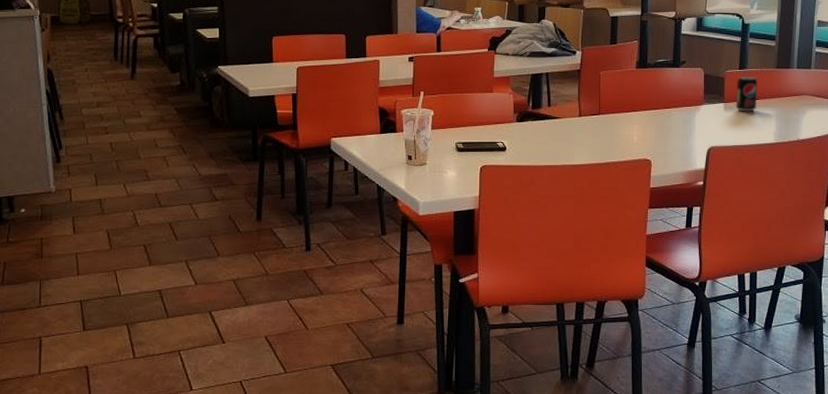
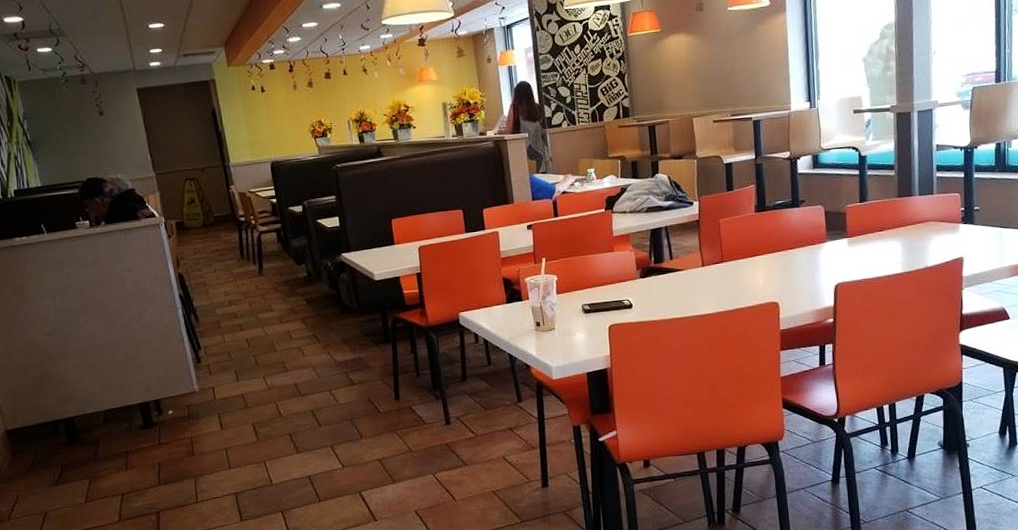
beverage can: present [735,75,758,112] -> none [859,208,882,245]

